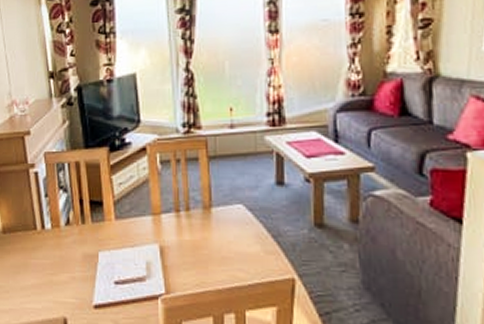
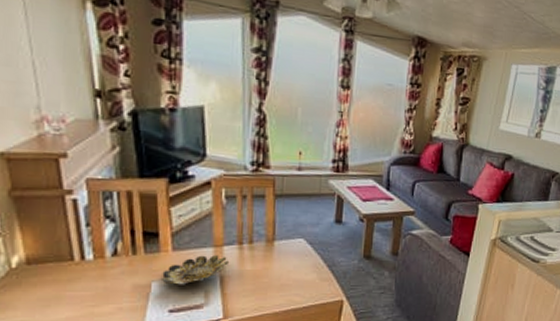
bowl: none [107,224,169,256] -> present [162,255,230,285]

